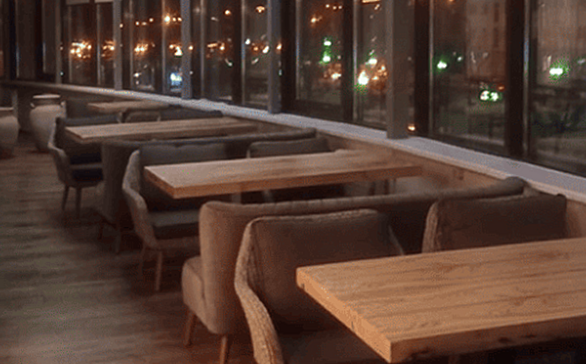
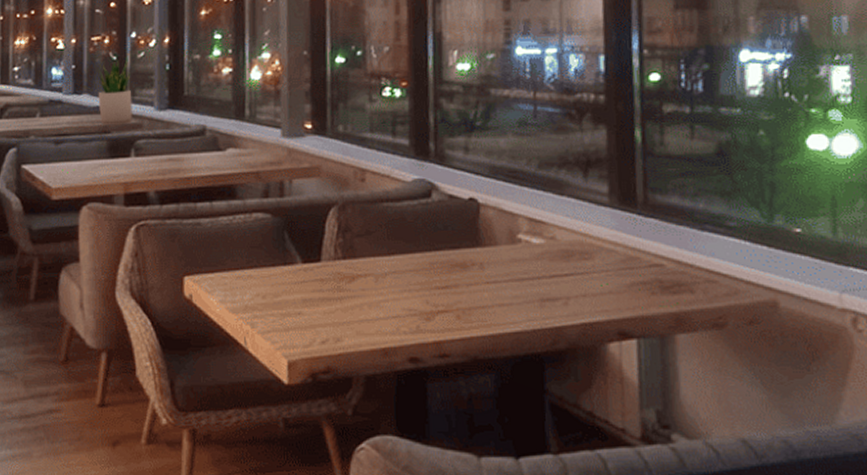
planter: none [214,65,248,129] -> present [98,58,132,126]

